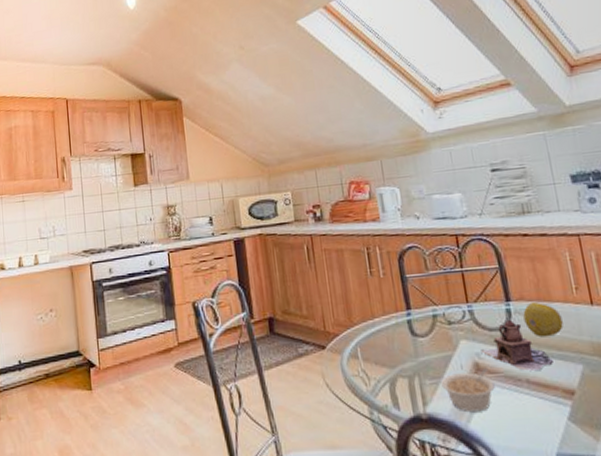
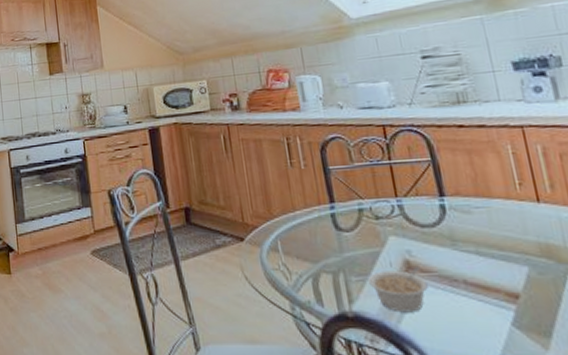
teapot: present [481,319,553,371] -> none [412,215,494,271]
fruit: present [523,301,564,337] -> none [459,197,506,236]

